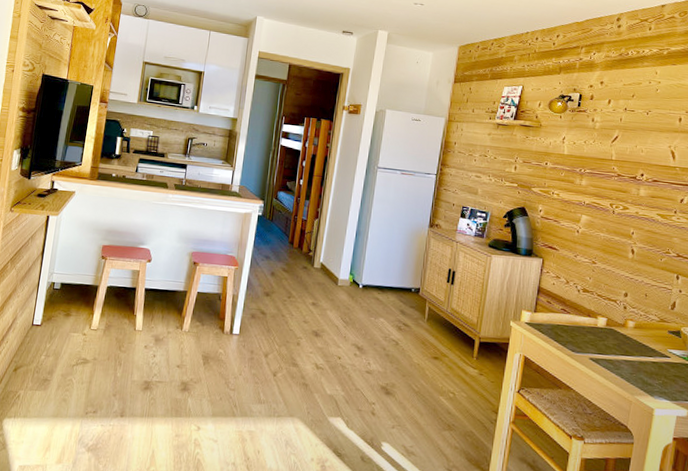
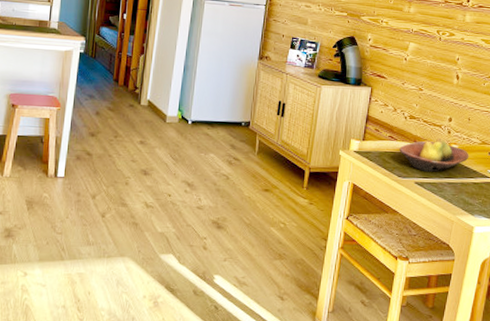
fruit bowl: none [572,313,647,349] -> present [399,138,469,172]

